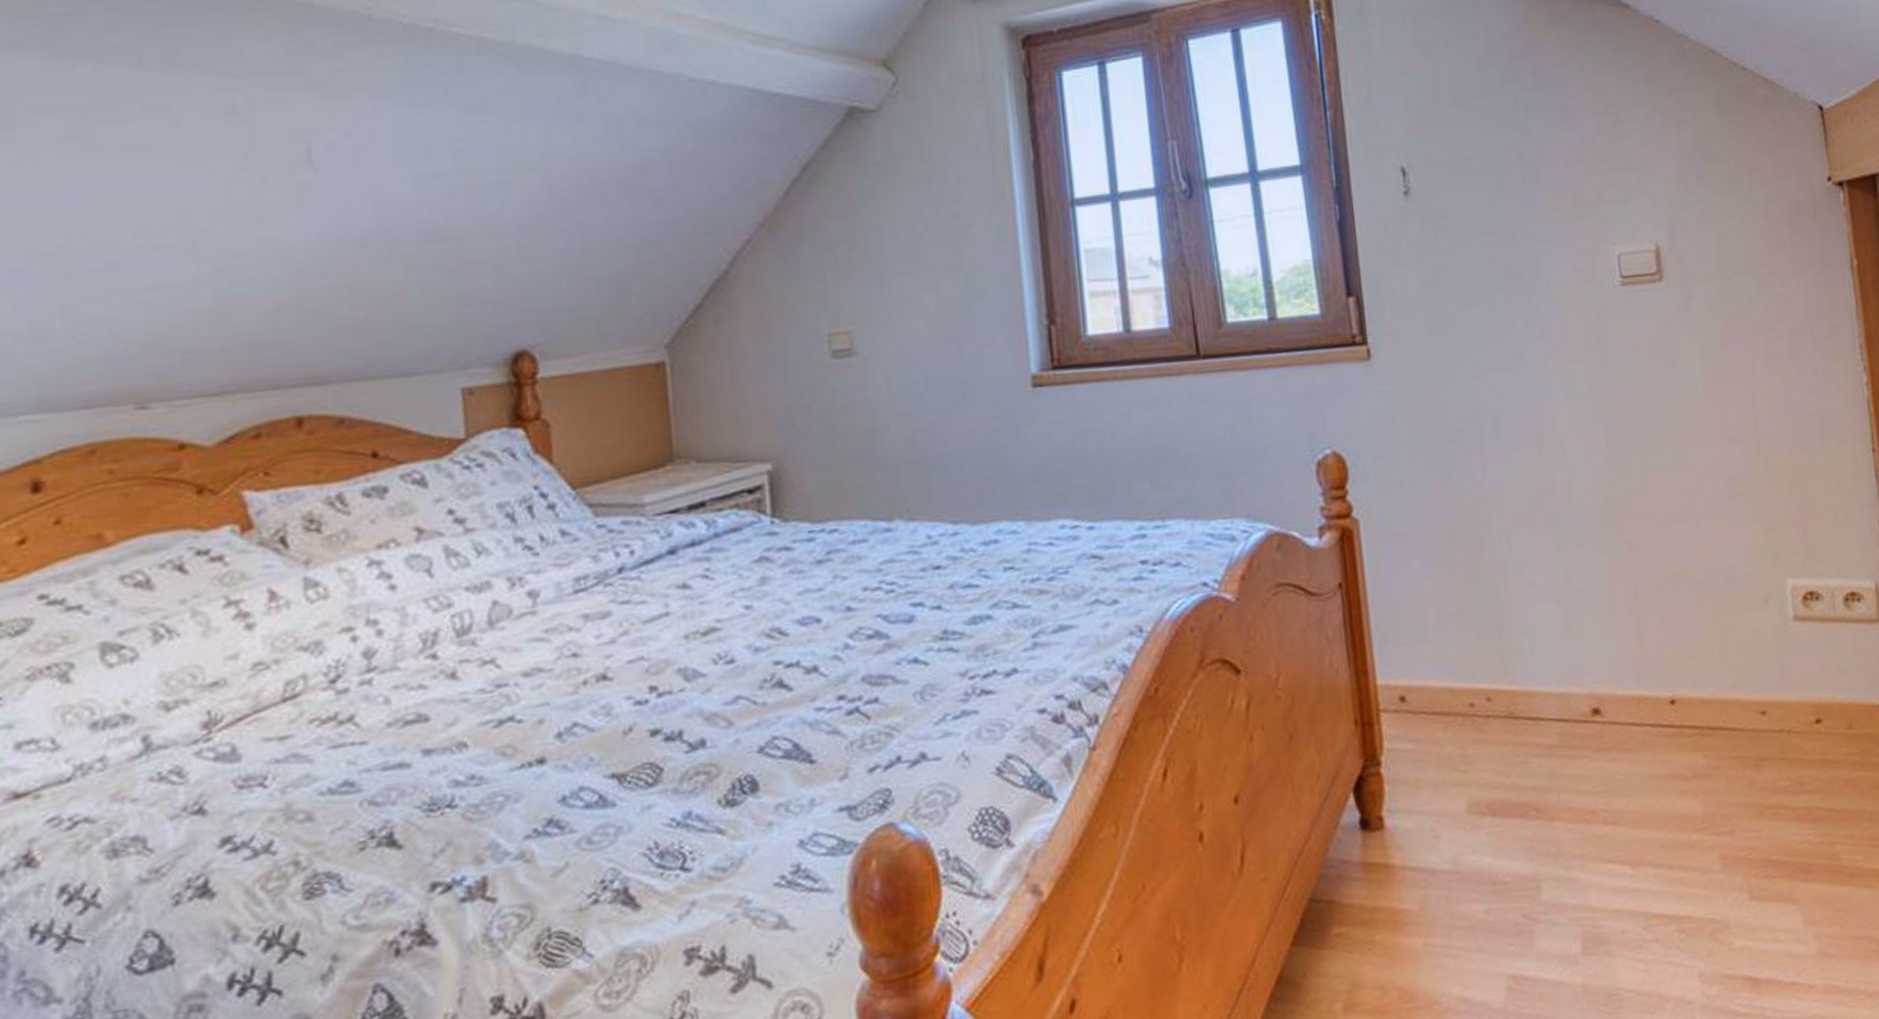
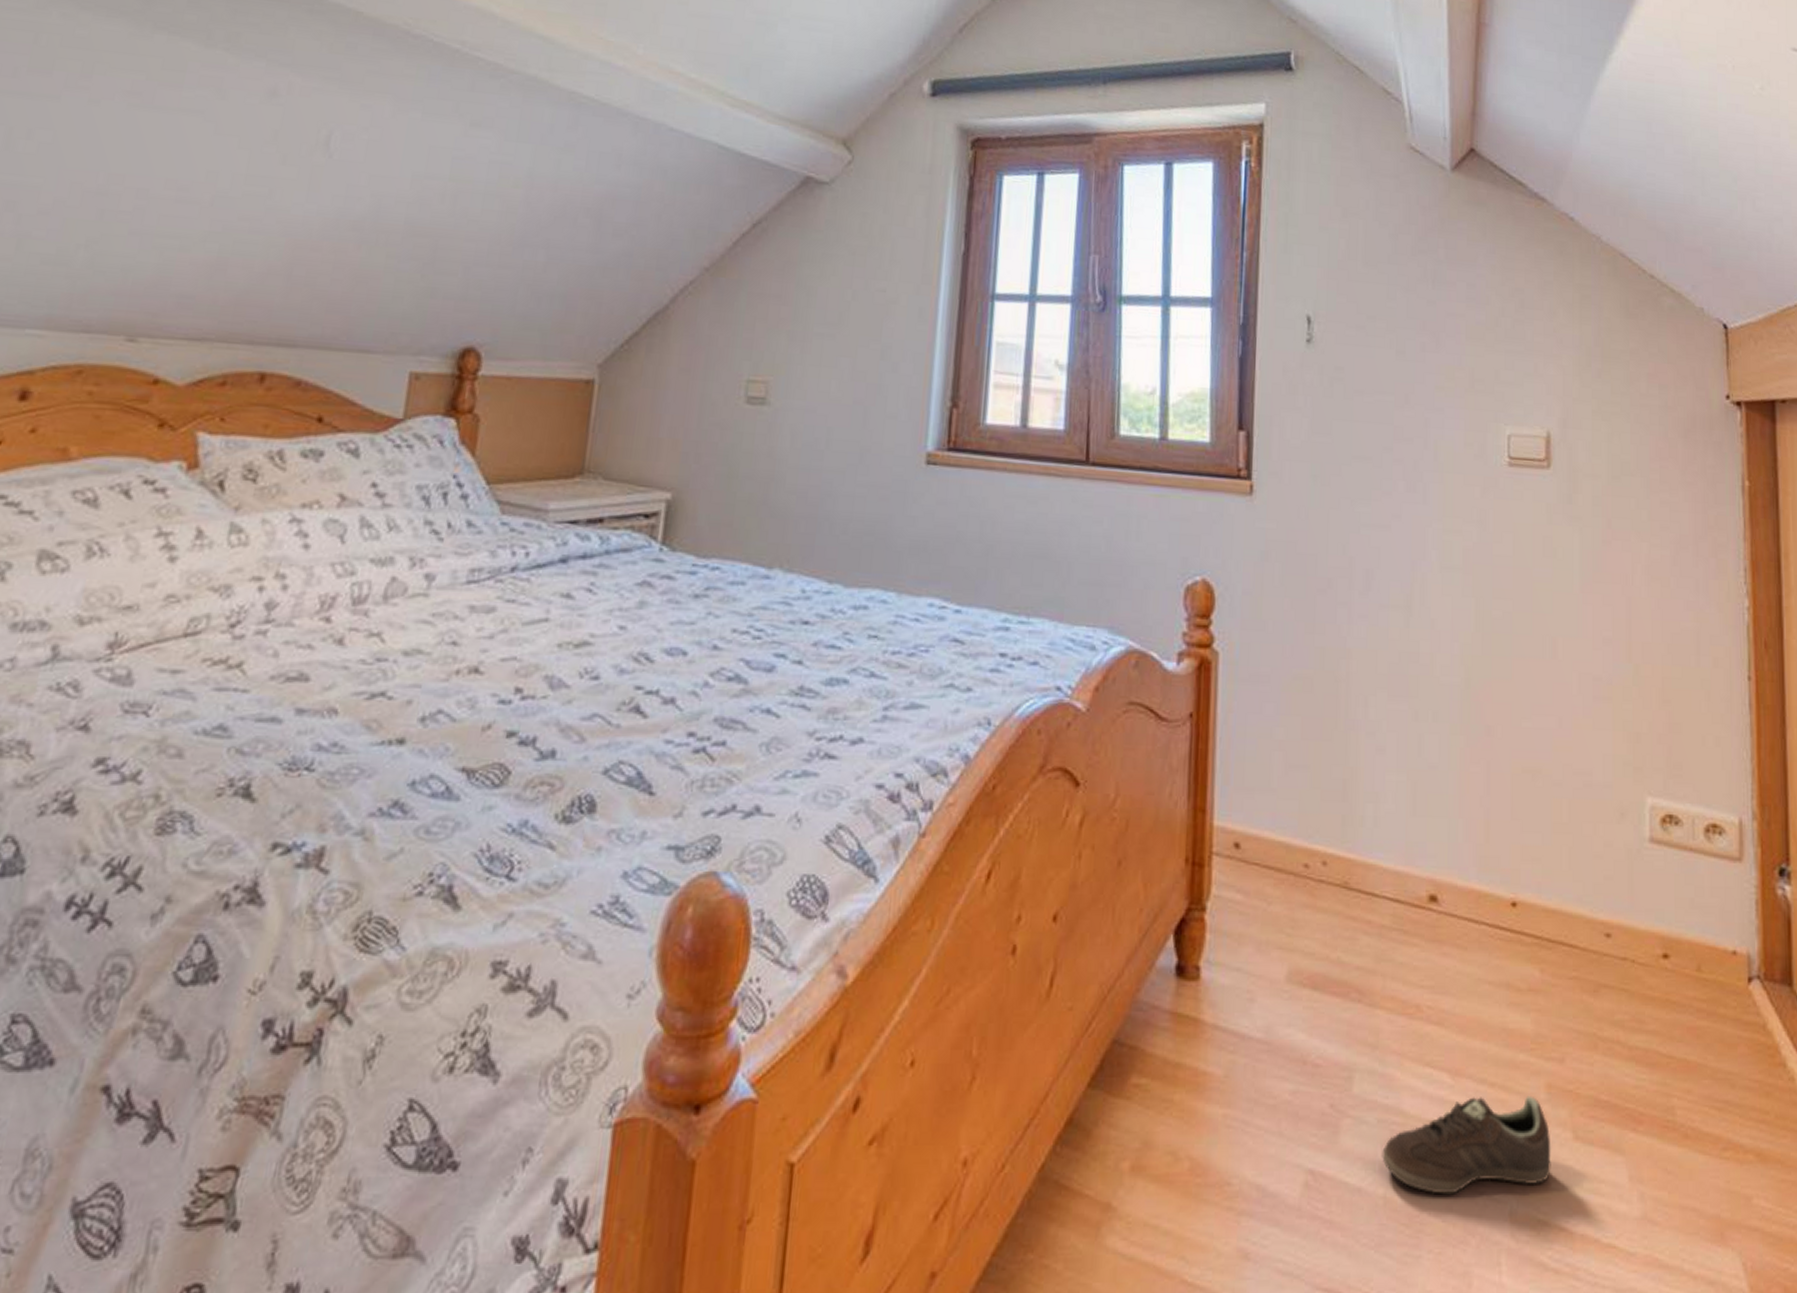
sneaker: none [1575,869,1732,973] -> present [1382,1095,1551,1195]

